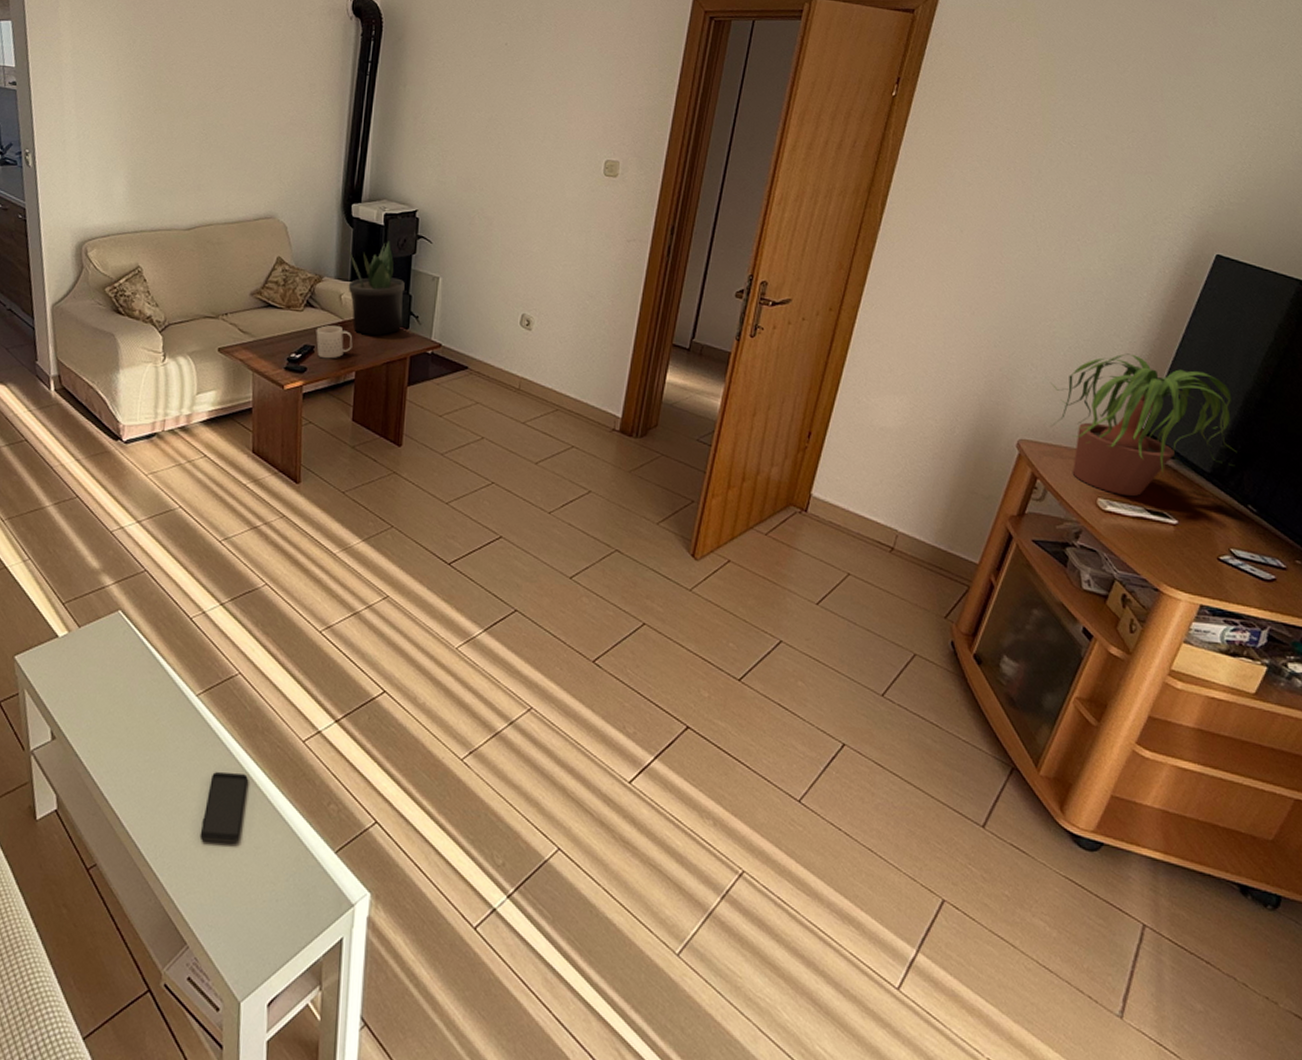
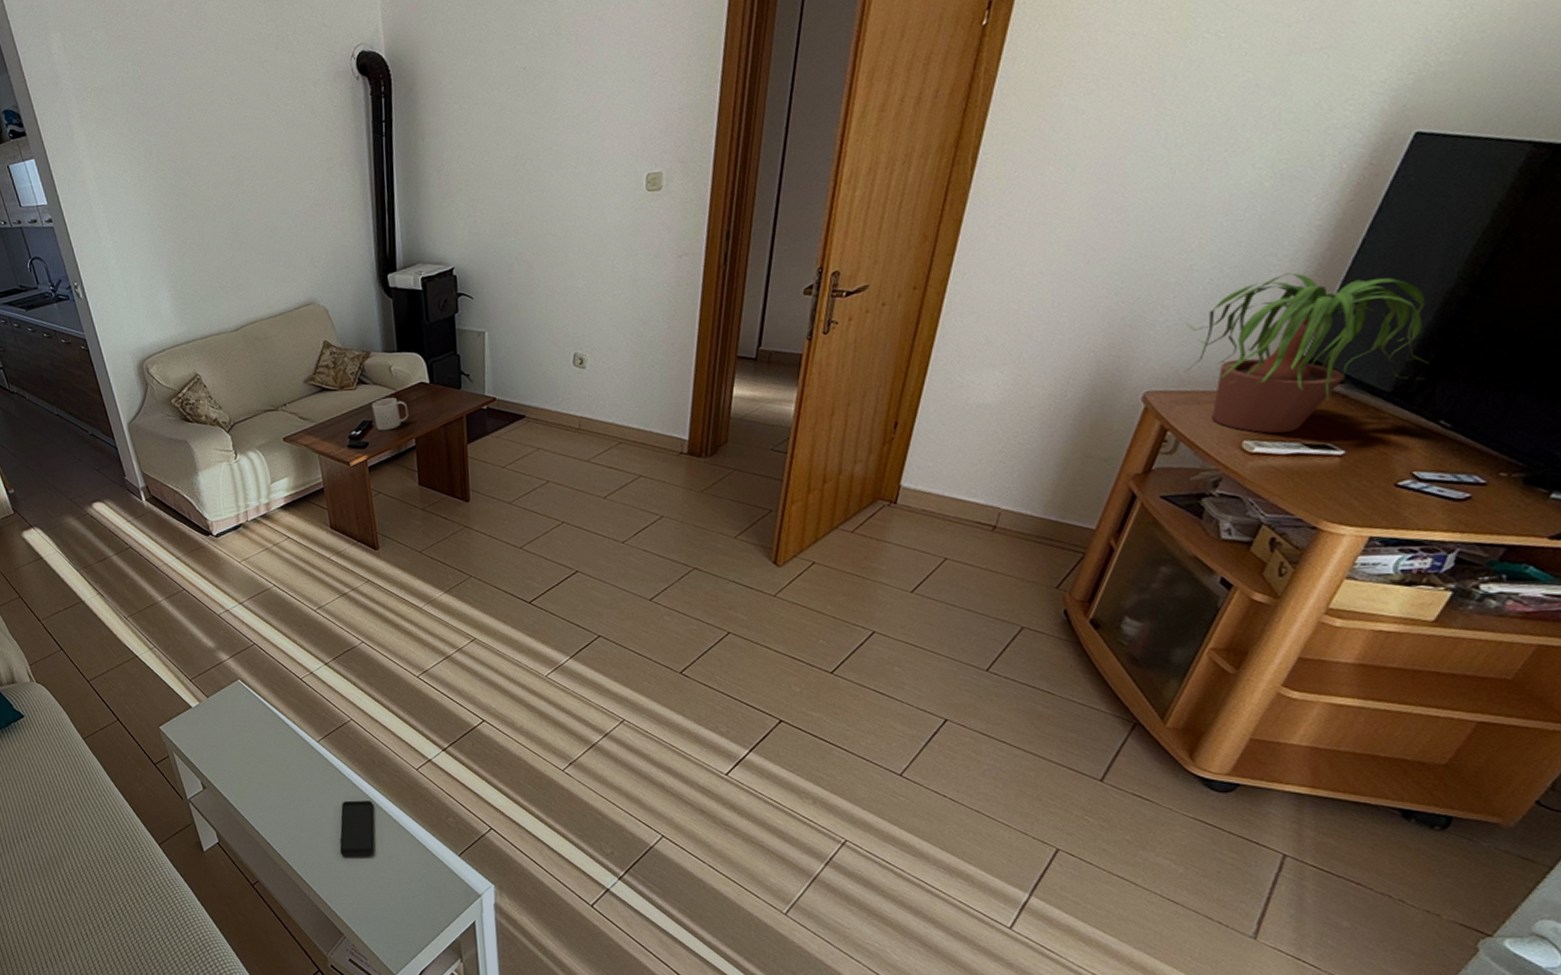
planter: present [345,241,405,336] -> none [387,305,455,401]

